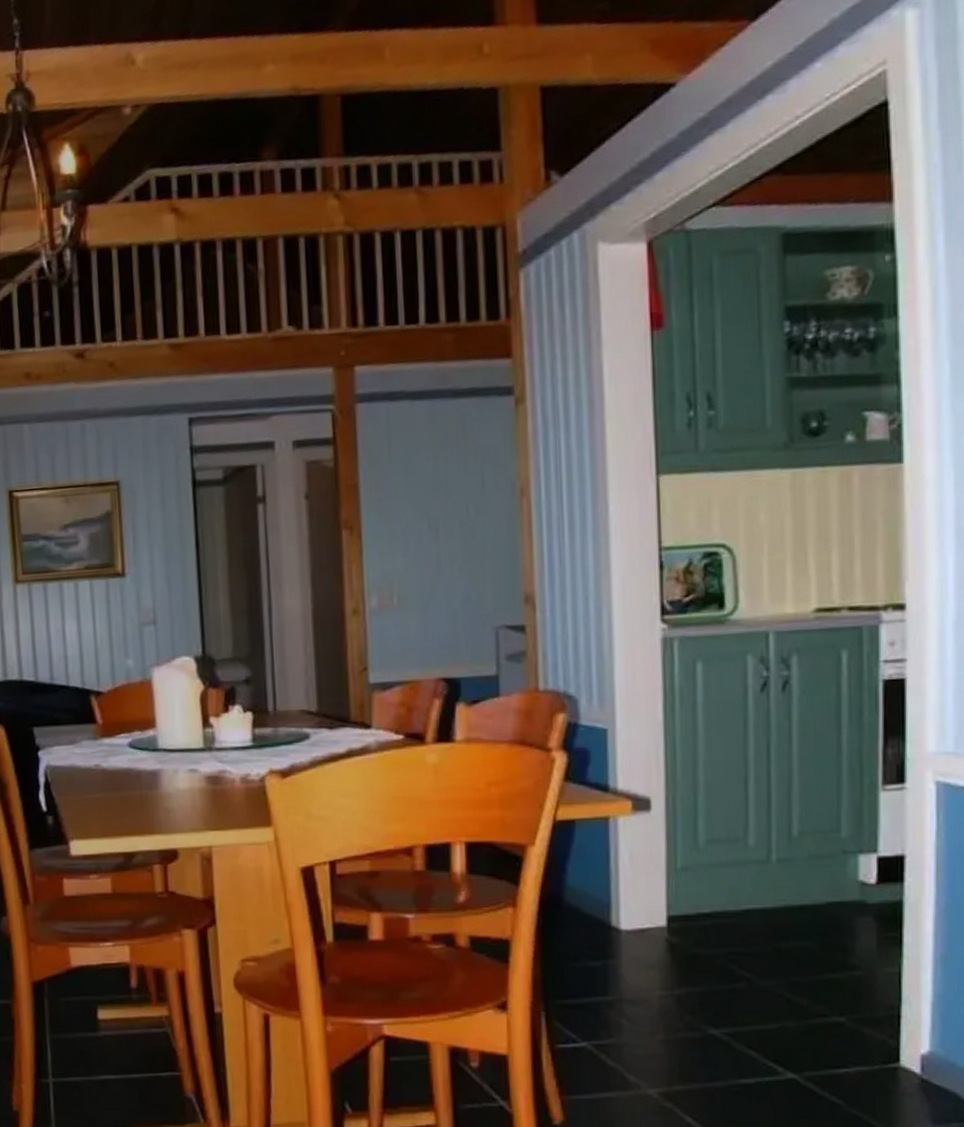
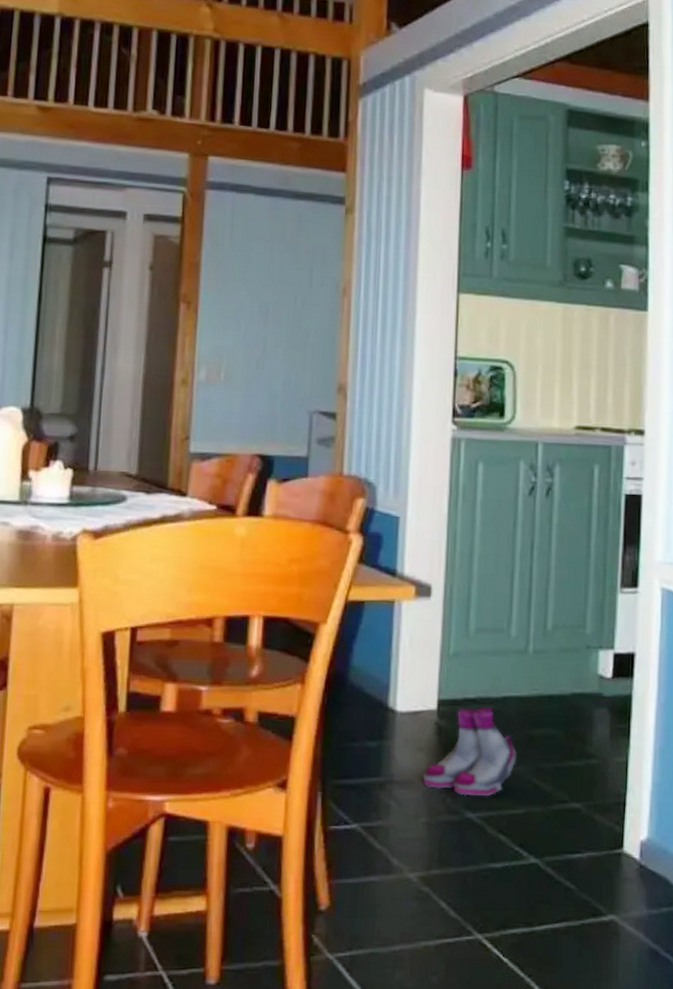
boots: none [655,920,765,1013] -> present [422,706,518,796]

